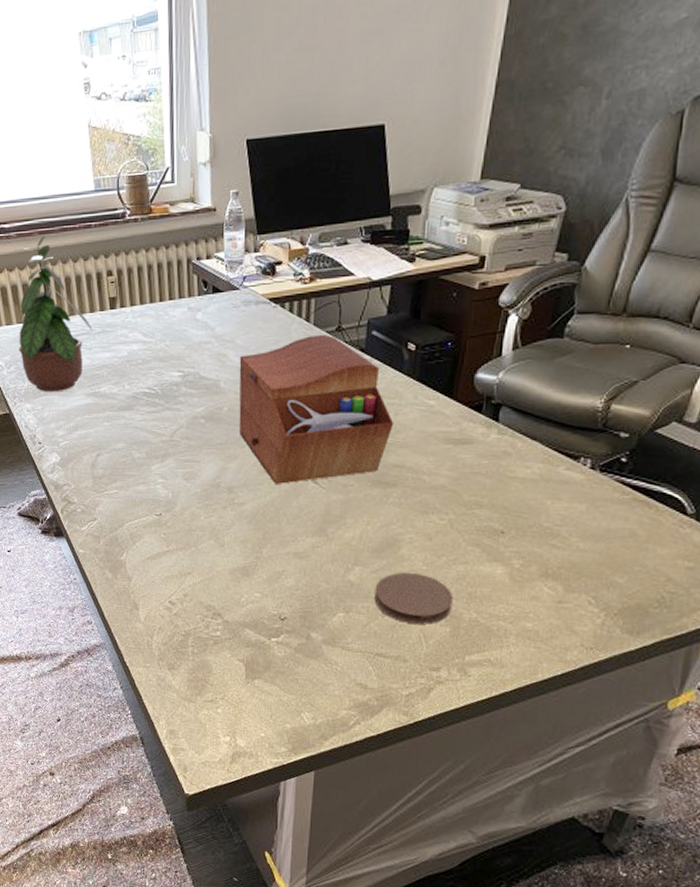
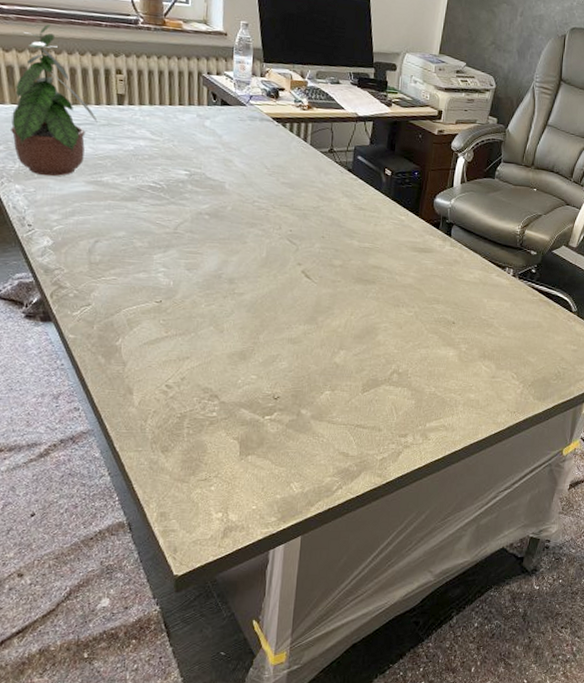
sewing box: present [239,334,394,484] -> none [241,153,374,278]
coaster: present [374,572,454,624] -> none [356,355,418,398]

